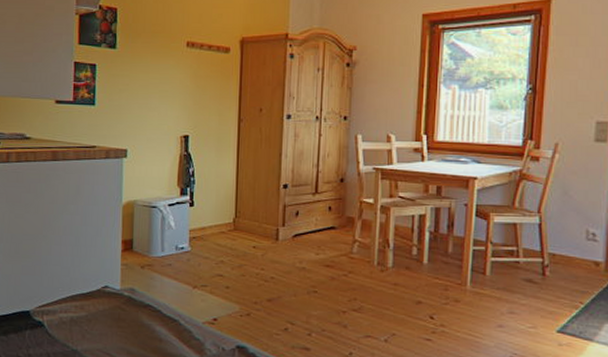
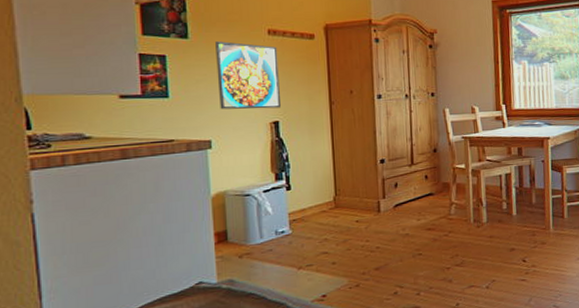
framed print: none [137,52,194,122] -> present [215,41,282,110]

